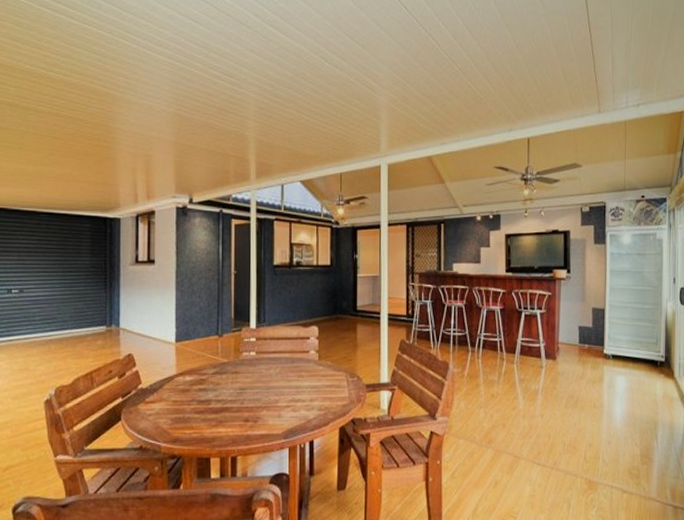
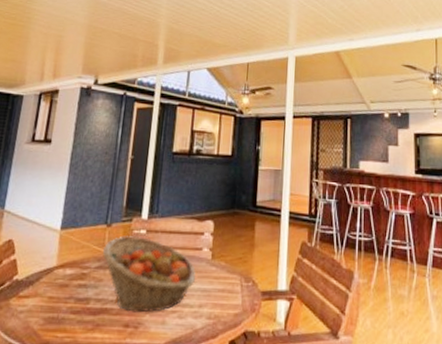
fruit basket: none [218,344,305,409] -> present [103,236,196,313]

